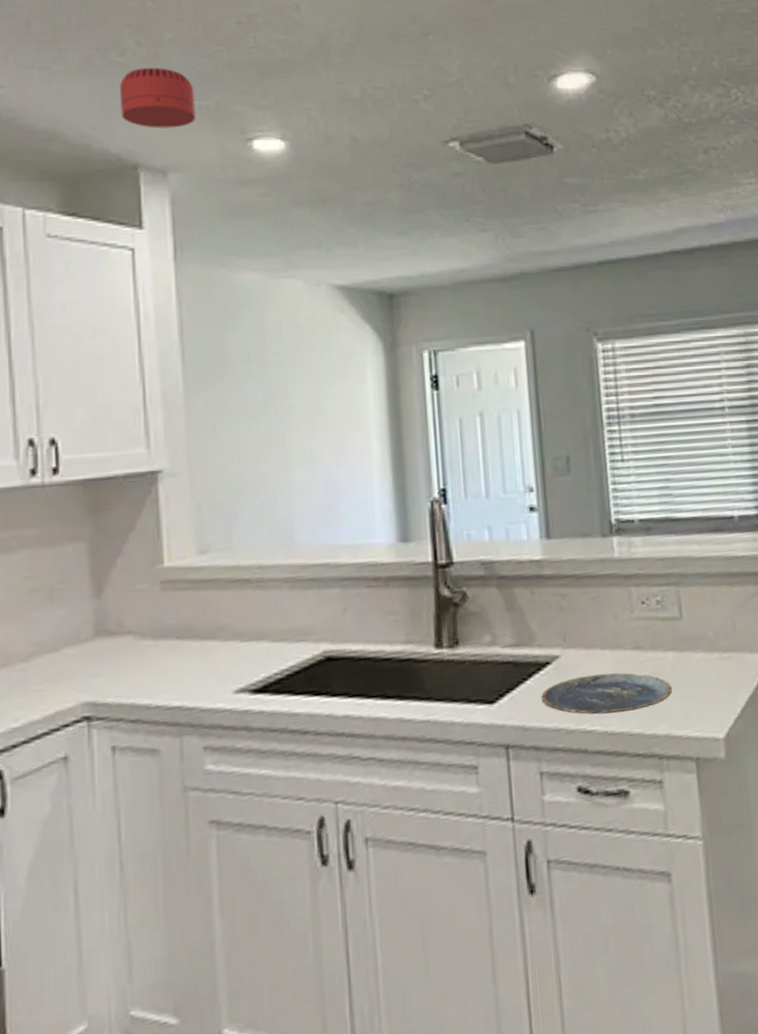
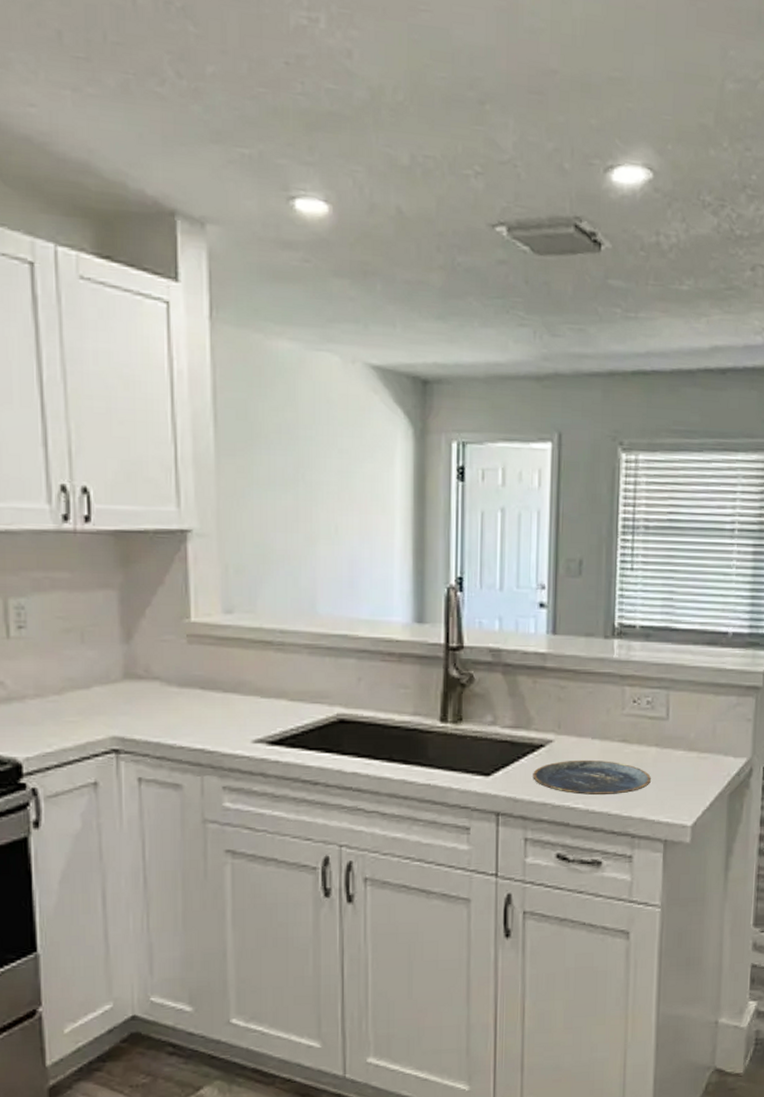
smoke detector: present [120,68,196,128] -> none [158,102,237,175]

